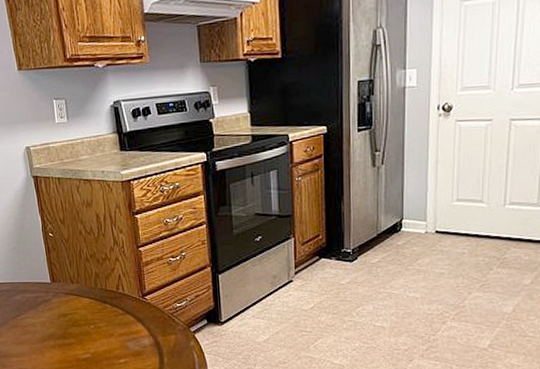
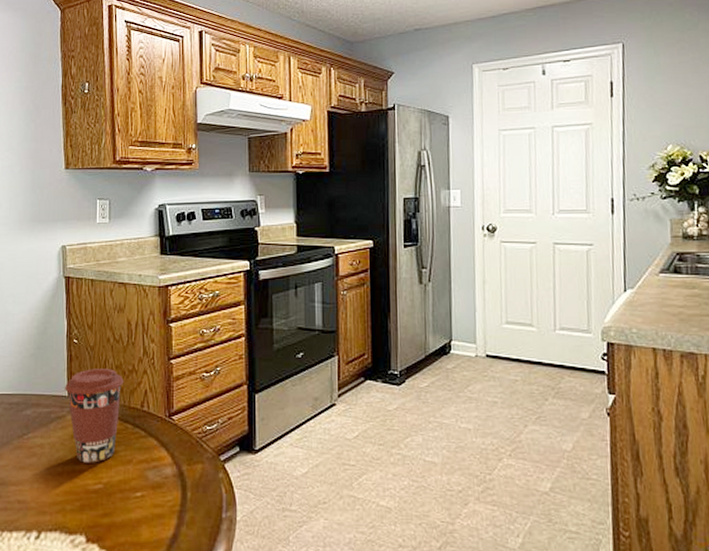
coffee cup: none [47,258,99,337] -> present [65,369,124,463]

